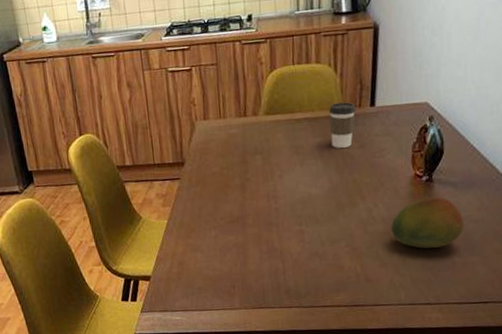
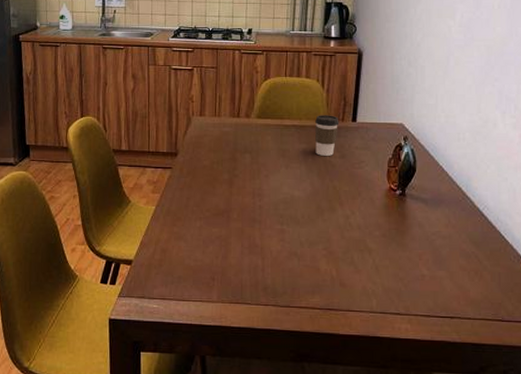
fruit: present [391,196,464,249] -> none [366,210,432,259]

